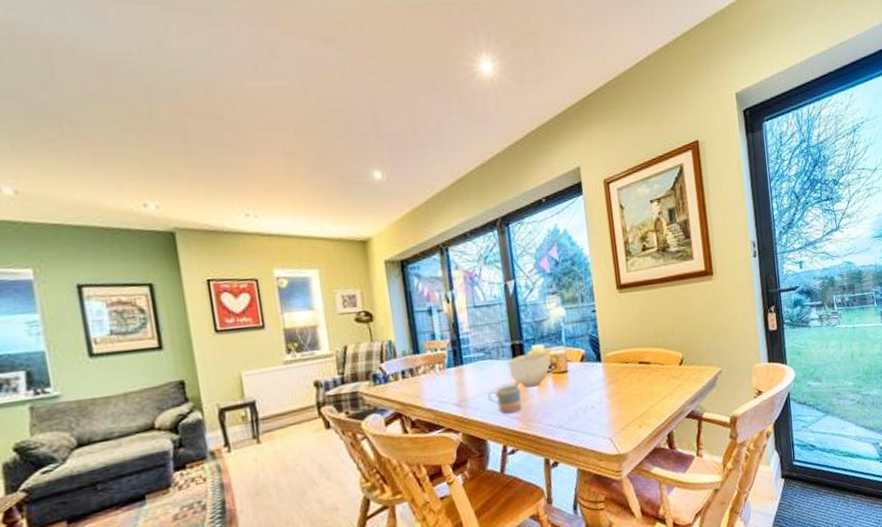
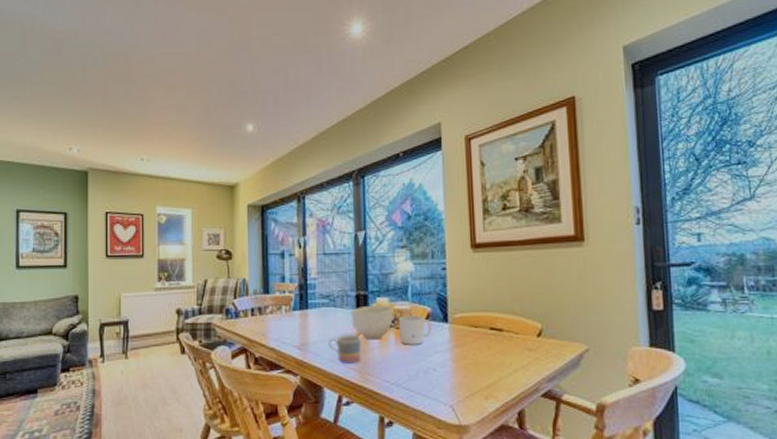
mug: none [554,358,587,388] -> present [398,316,432,345]

